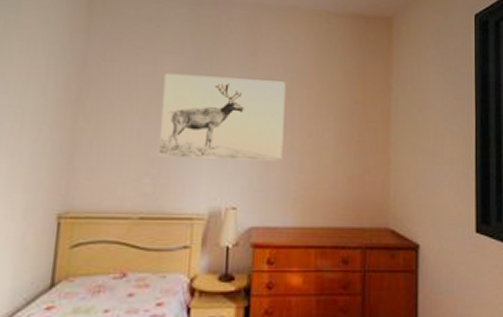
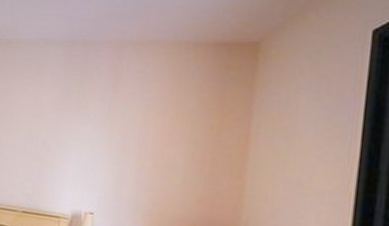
wall art: present [159,73,286,161] -> none [37,103,142,179]

